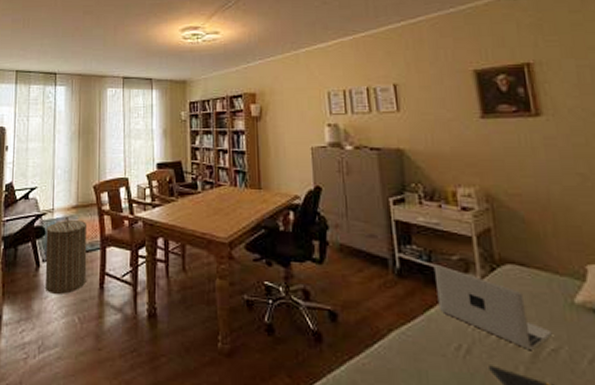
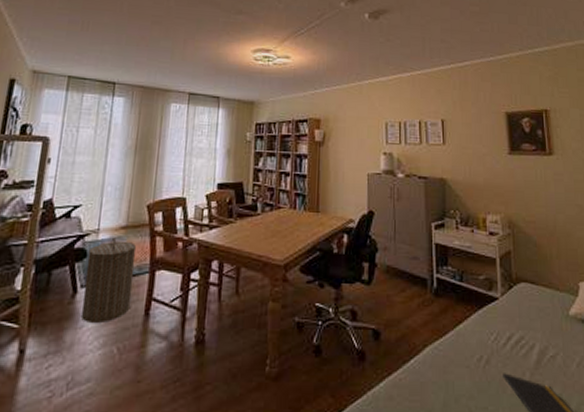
laptop: present [433,265,552,350] -> none [464,284,552,357]

